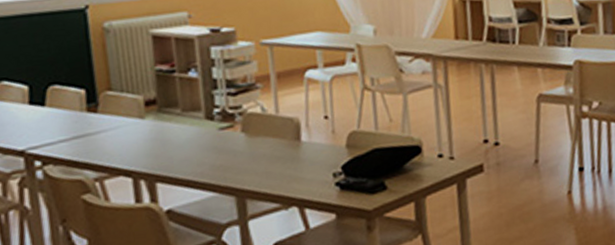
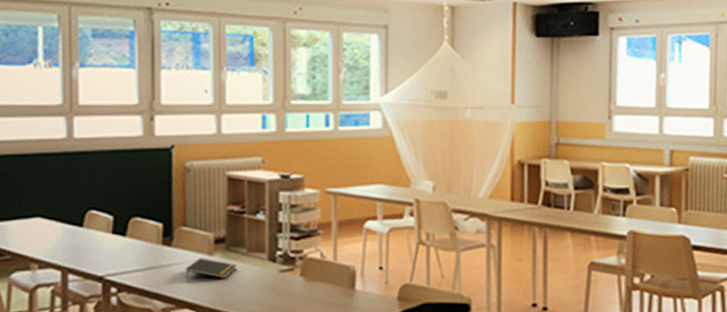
notepad: none [115,122,172,146] -> present [185,258,236,279]

